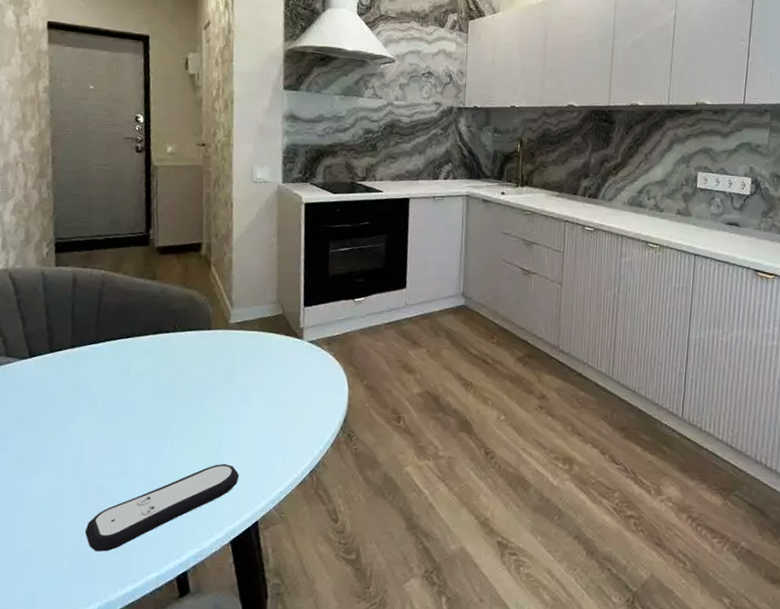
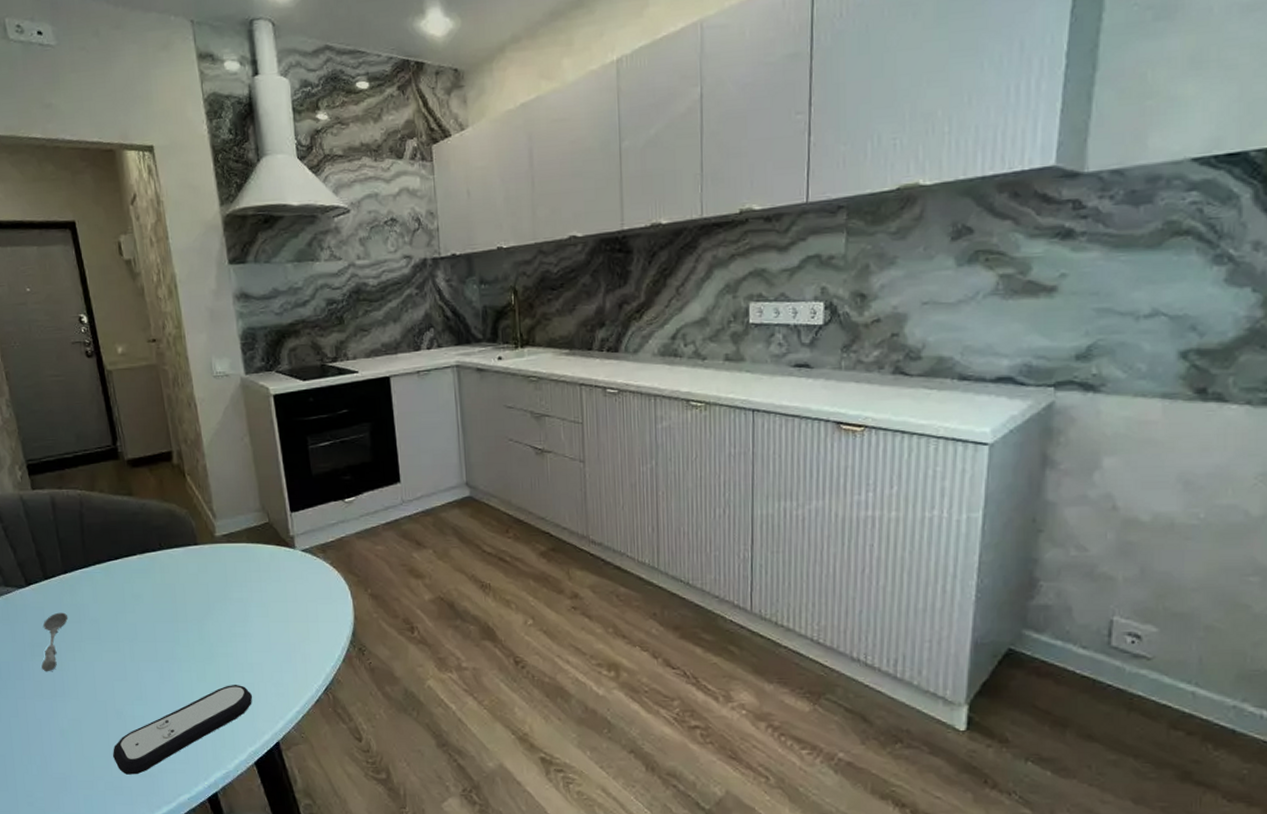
soupspoon: none [27,385,66,444] -> present [41,612,68,672]

